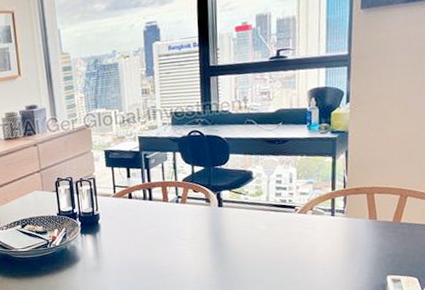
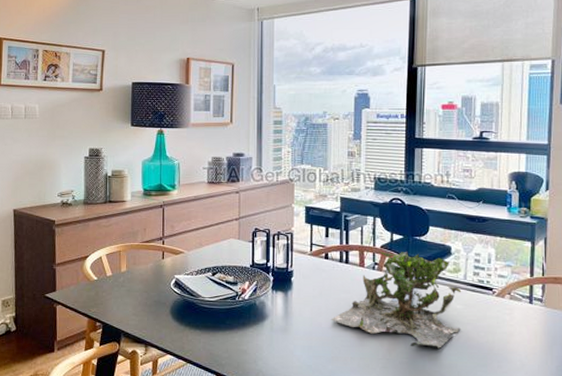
plant: none [139,182,265,269] -> present [330,251,462,348]

